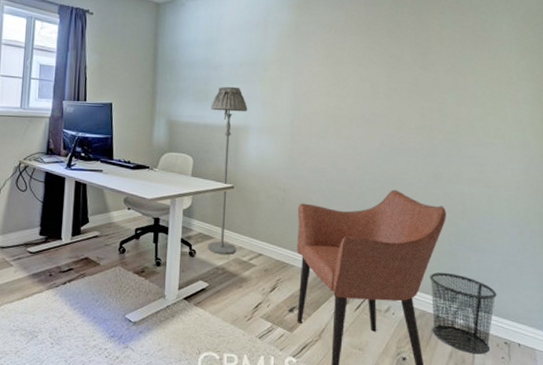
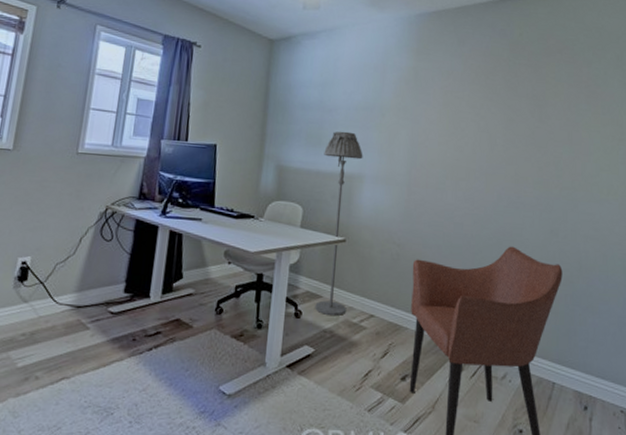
waste bin: present [430,272,497,355] -> none [546,335,613,425]

